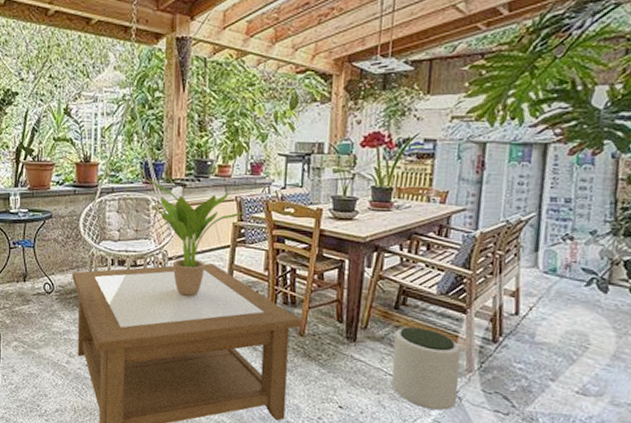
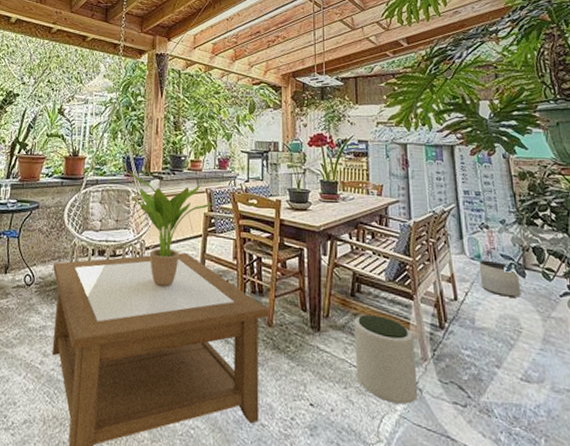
planter: none [551,274,600,313] -> present [479,260,521,297]

